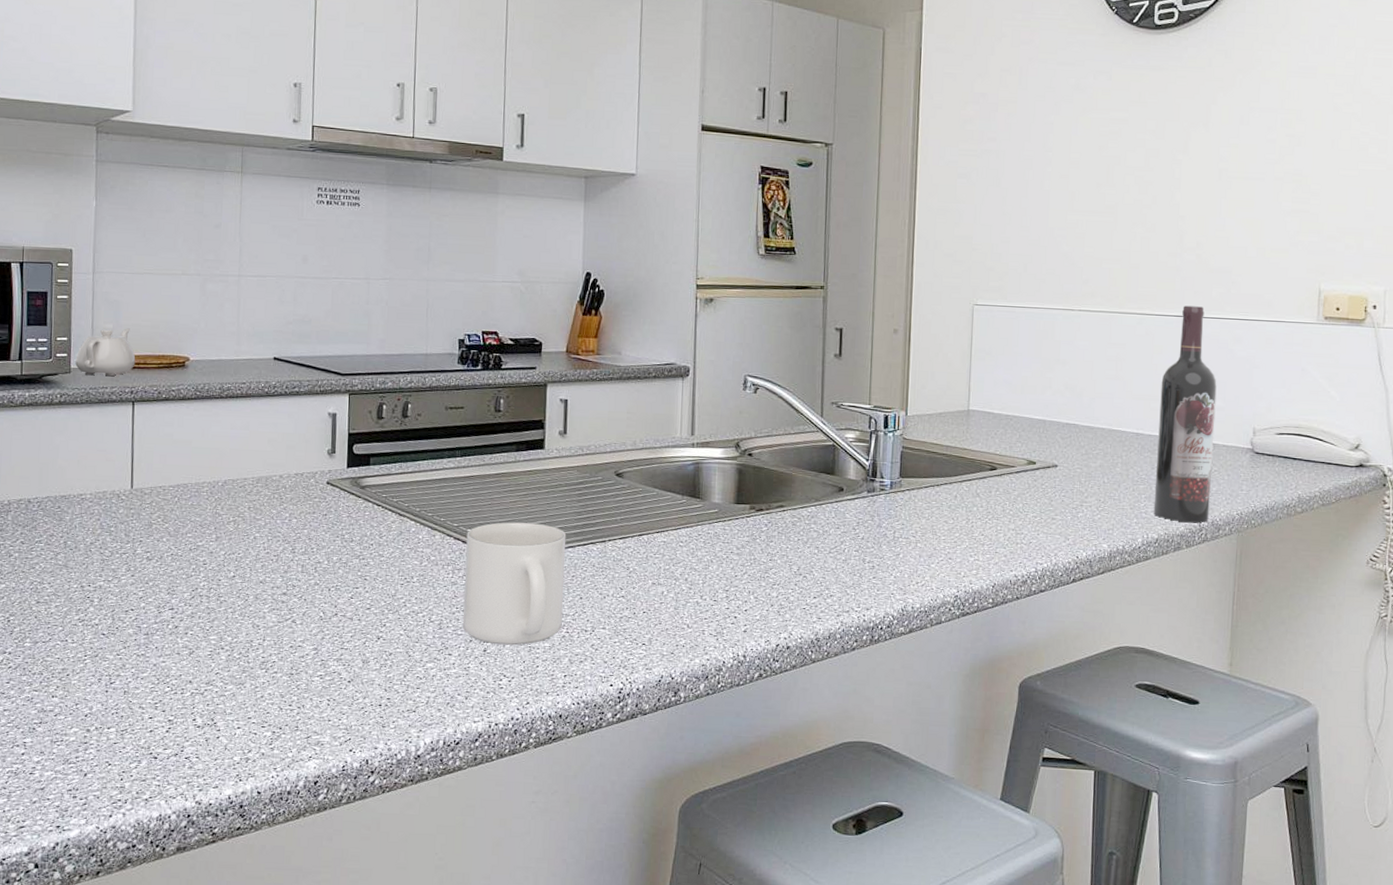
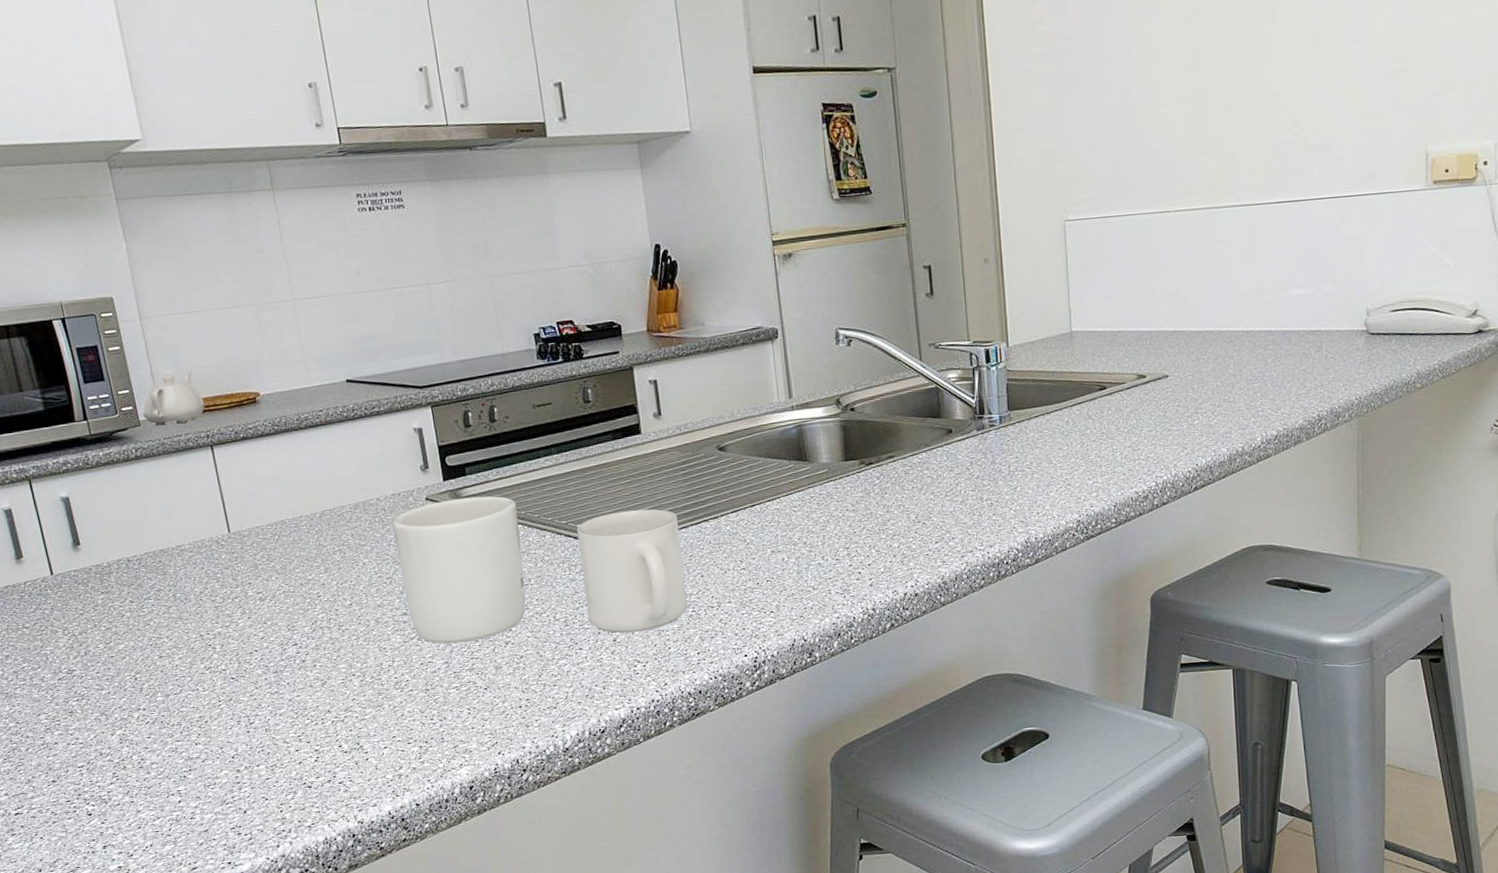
mug: none [288,486,413,631] -> present [392,495,526,644]
wine bottle: present [1153,305,1217,523] -> none [1268,188,1327,415]

